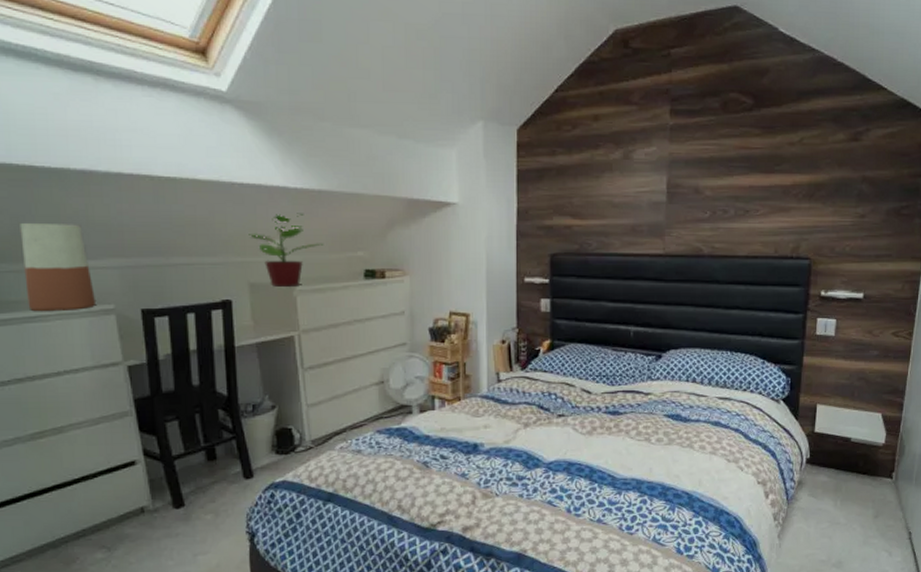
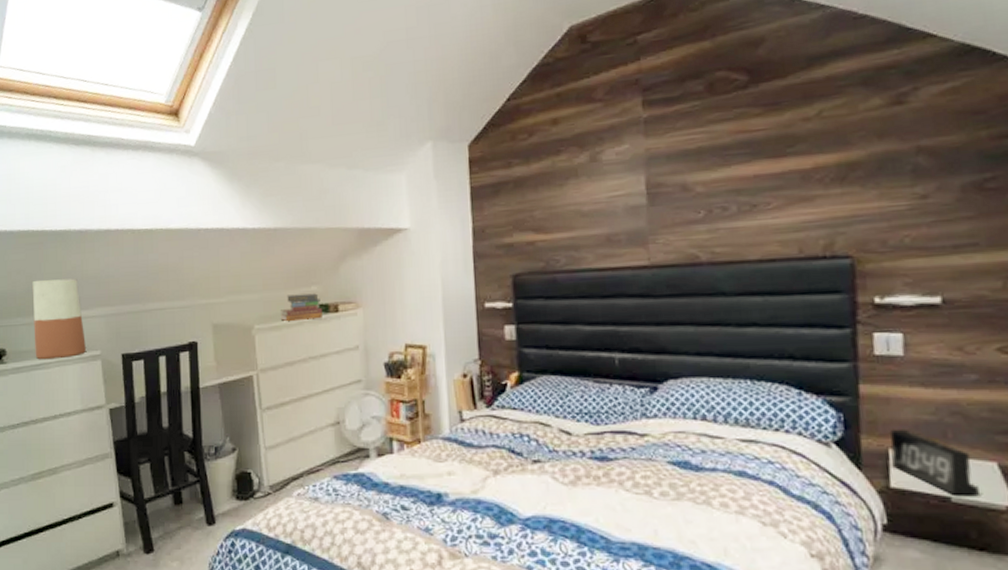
potted plant: present [249,213,324,288] -> none [212,252,280,327]
books: none [325,258,368,285] -> present [281,293,322,322]
alarm clock: none [818,389,868,438] -> present [889,428,979,497]

